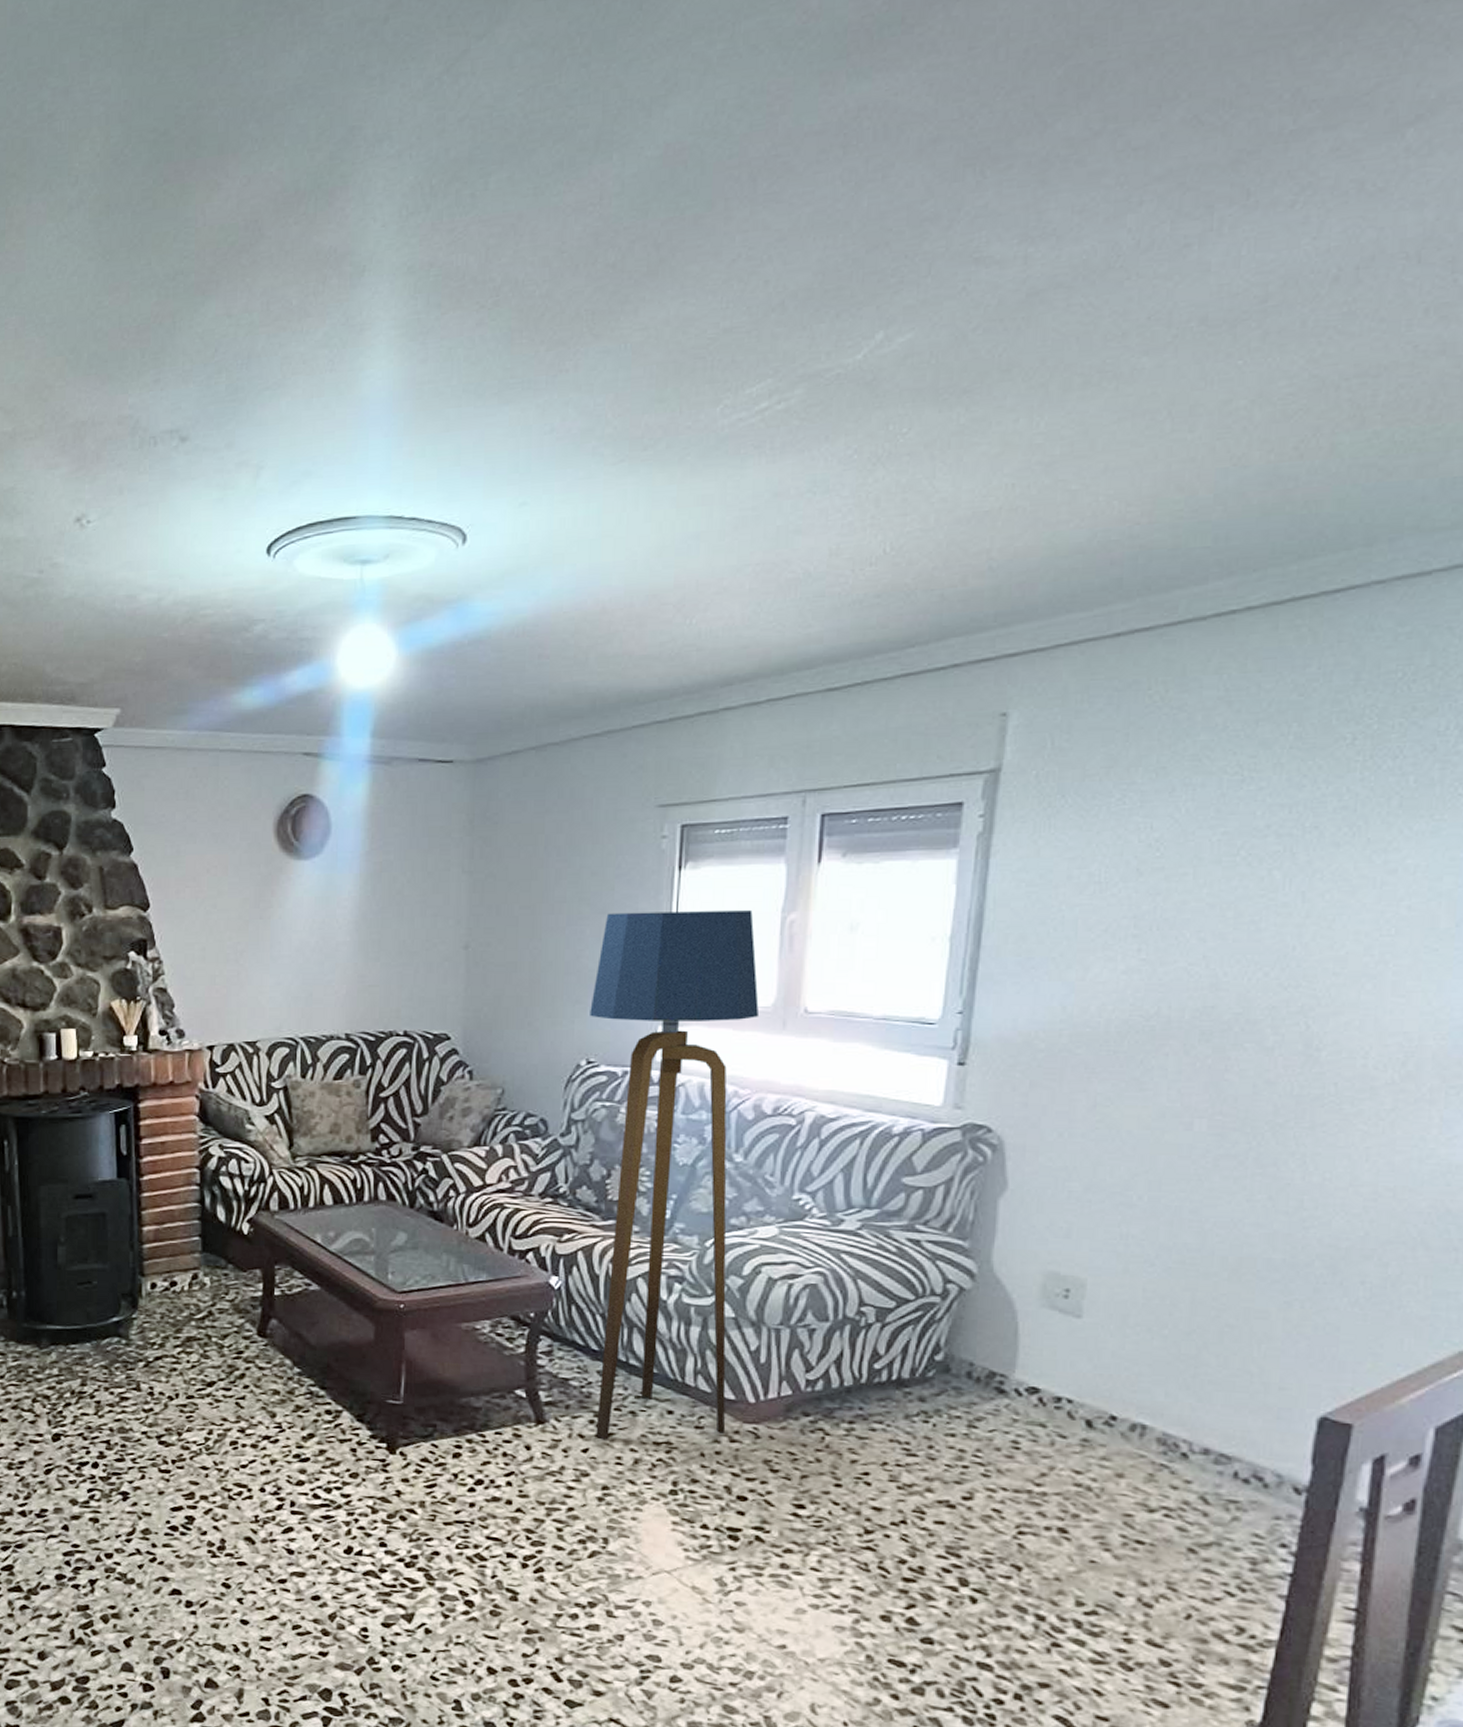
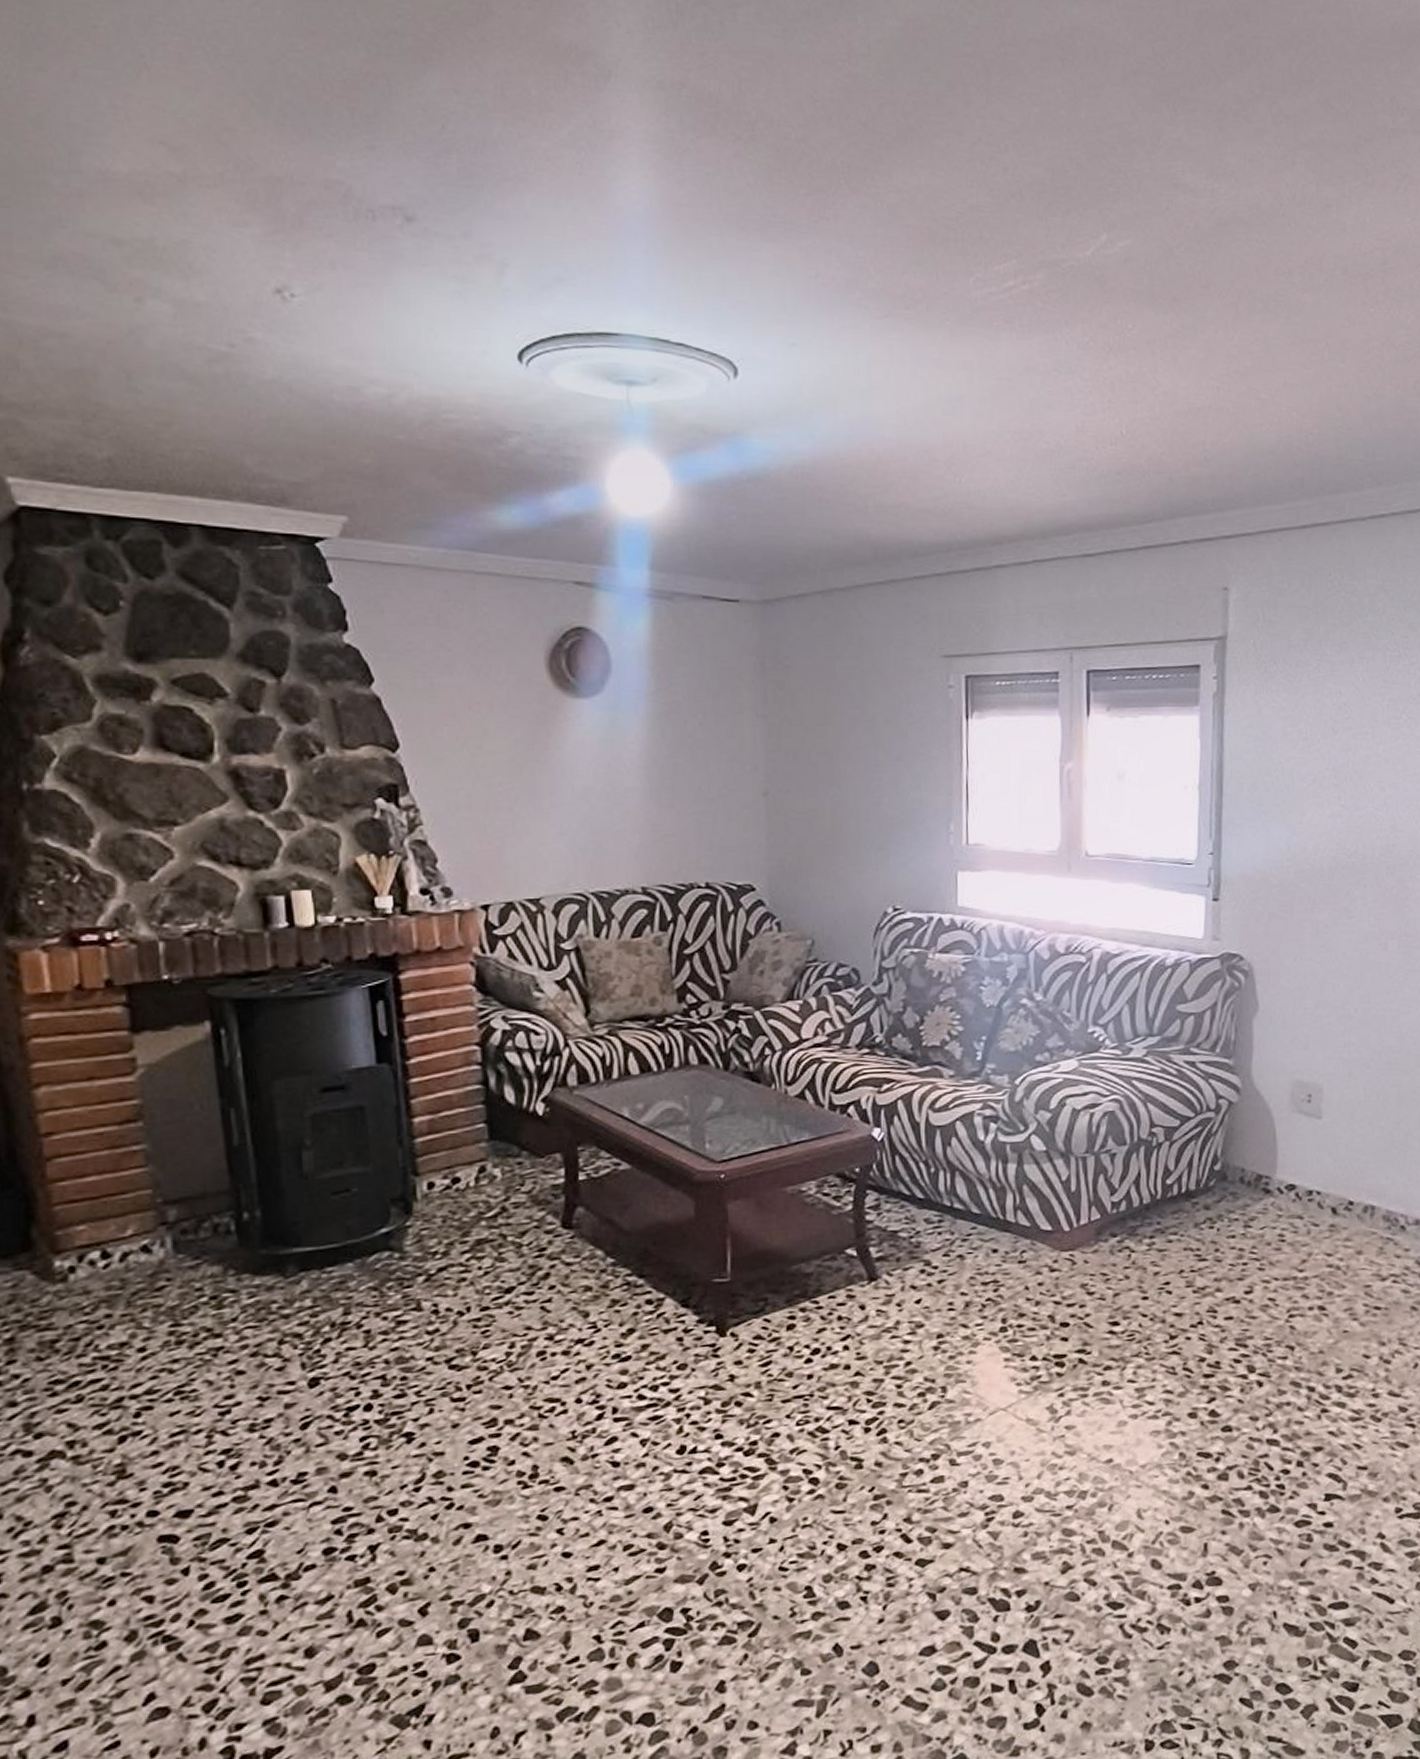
floor lamp: present [590,910,759,1440] -> none [893,759,1046,1288]

